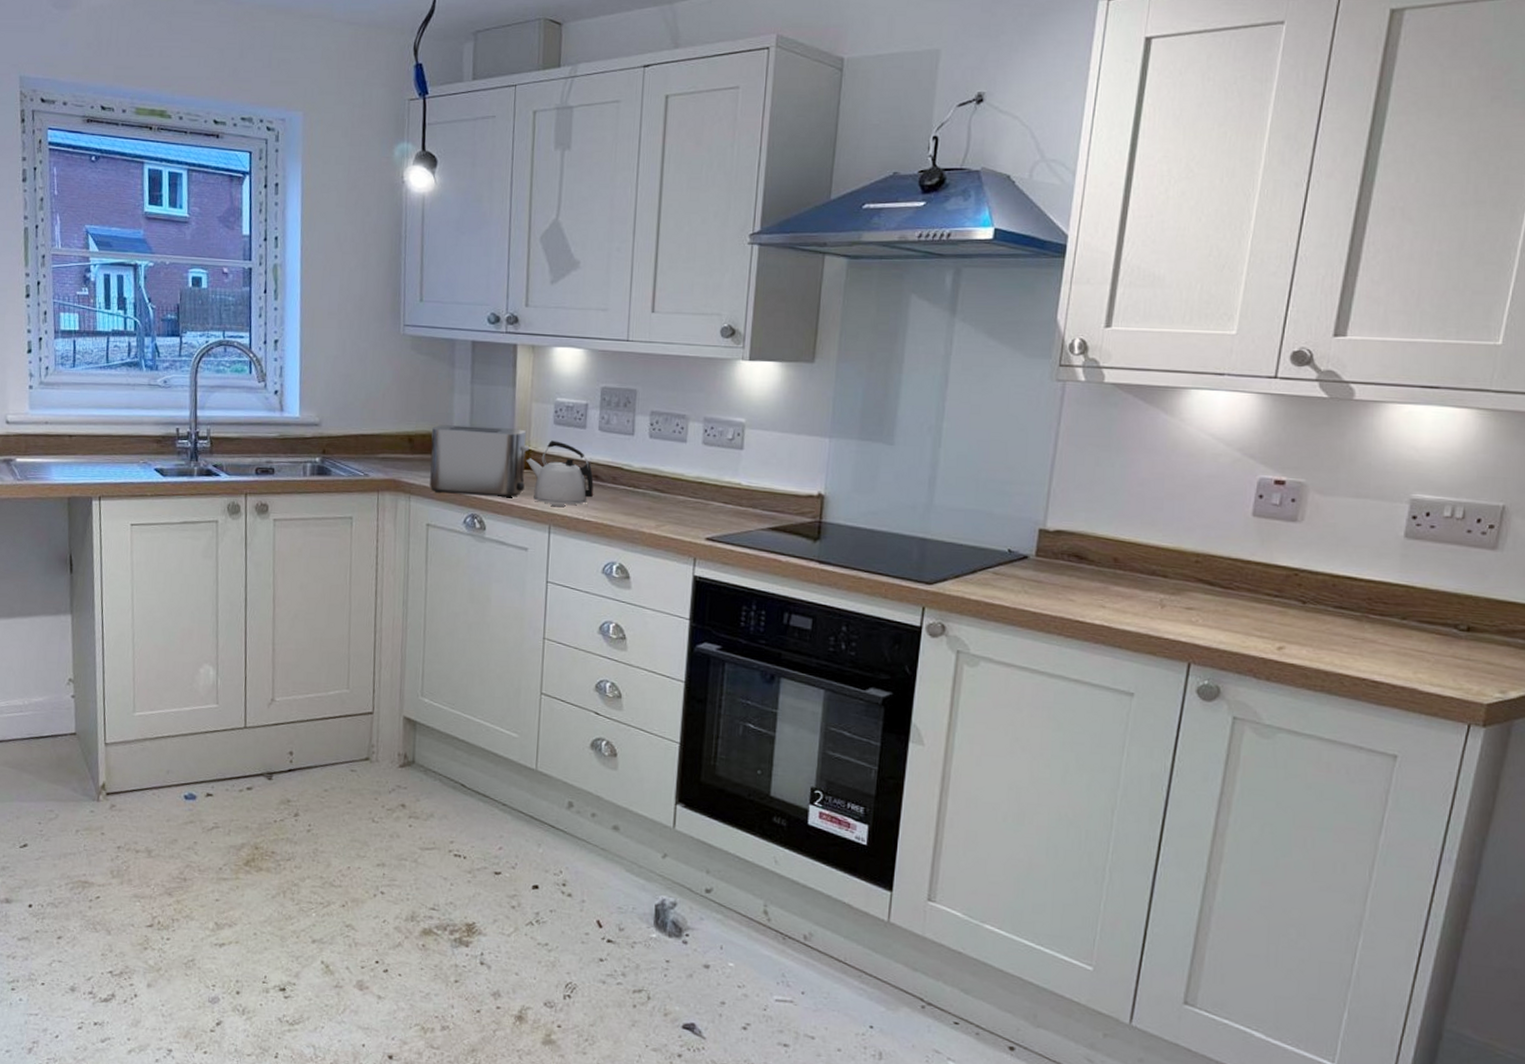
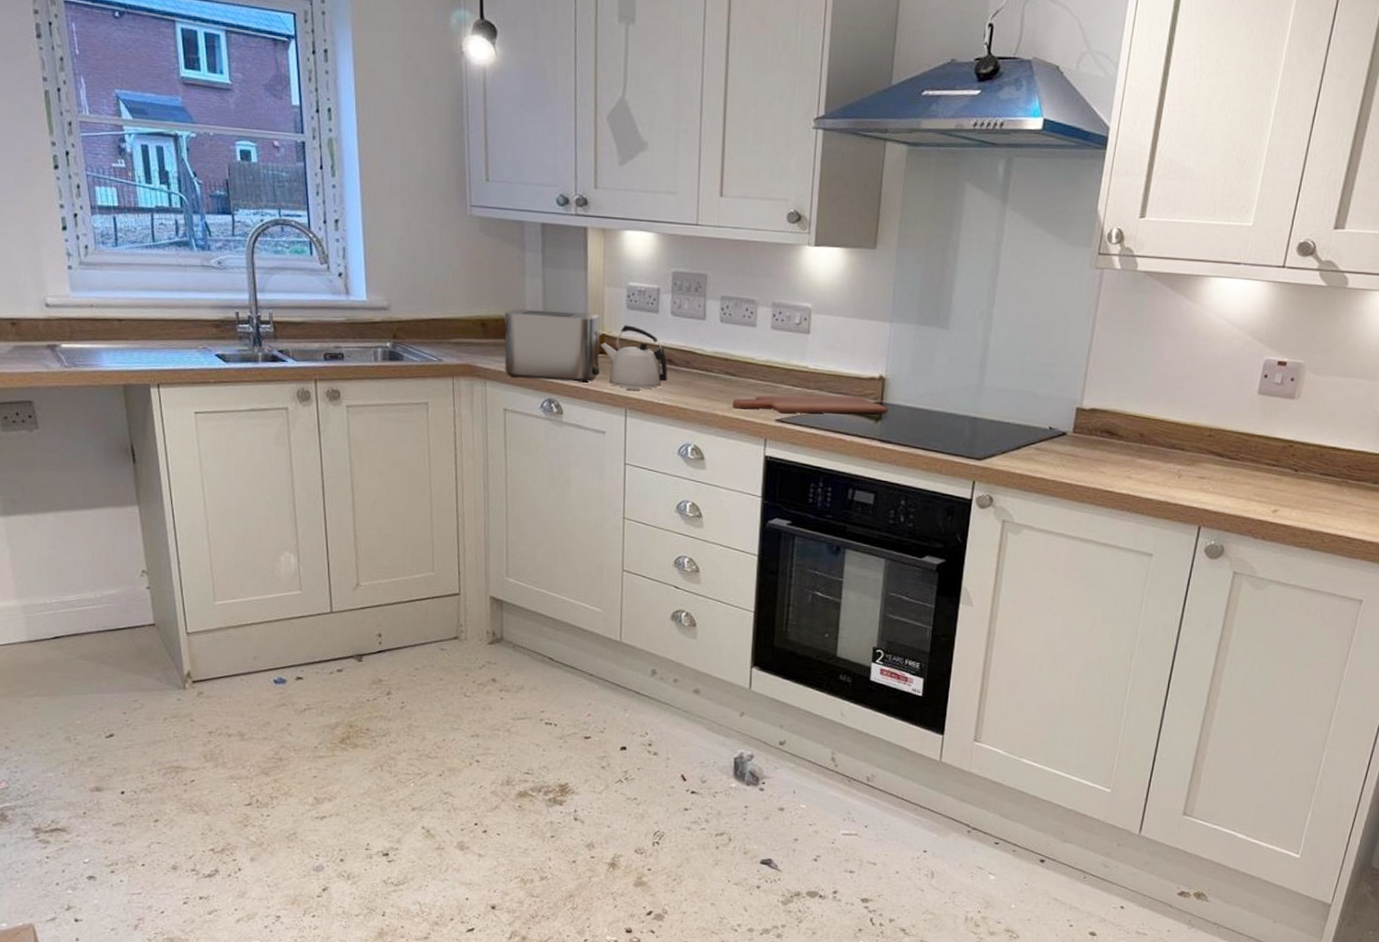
cutting board: none [661,512,827,534] -> present [733,395,888,414]

